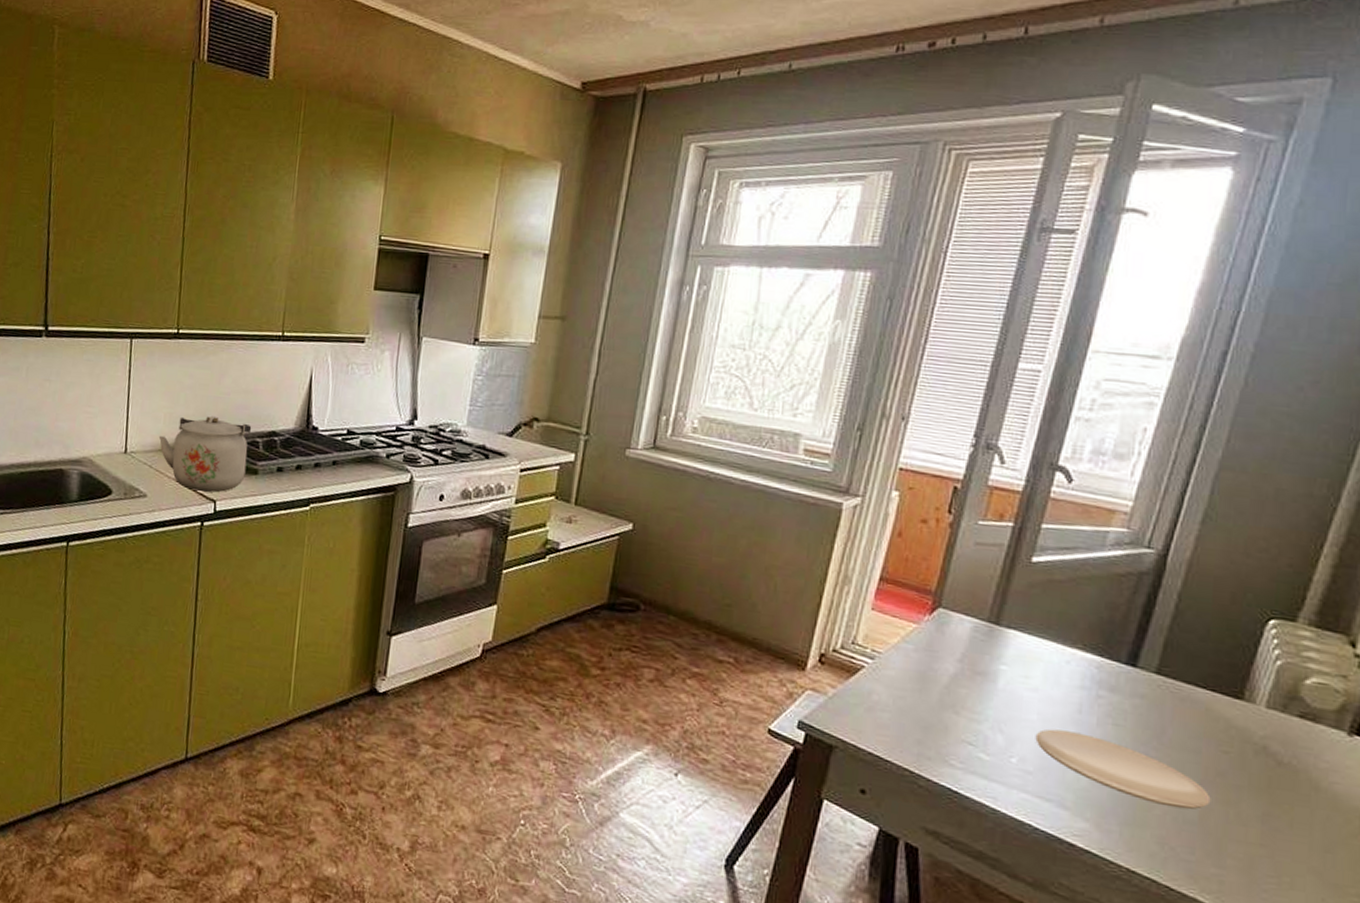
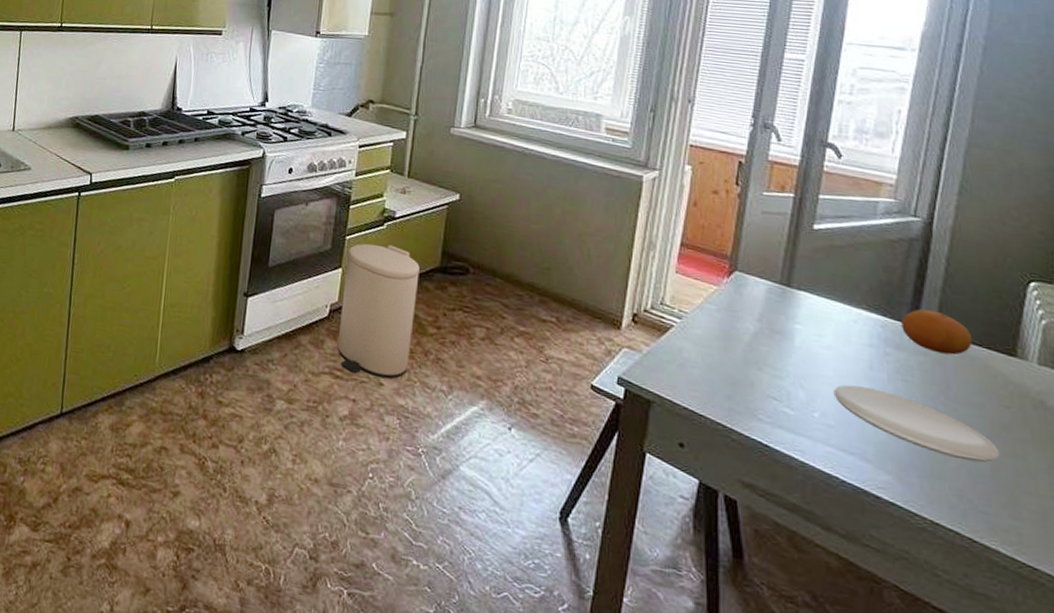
kettle: present [158,415,252,493] -> none [42,98,124,166]
pedal bin: none [490,577,585,723] -> present [337,243,420,379]
fruit: none [1119,648,1197,698] -> present [901,309,973,355]

